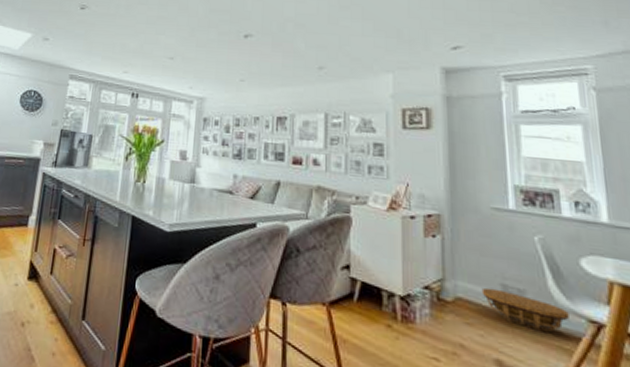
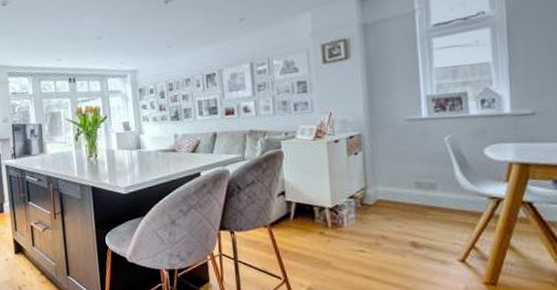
basket: present [481,287,569,332] -> none [398,187,473,213]

